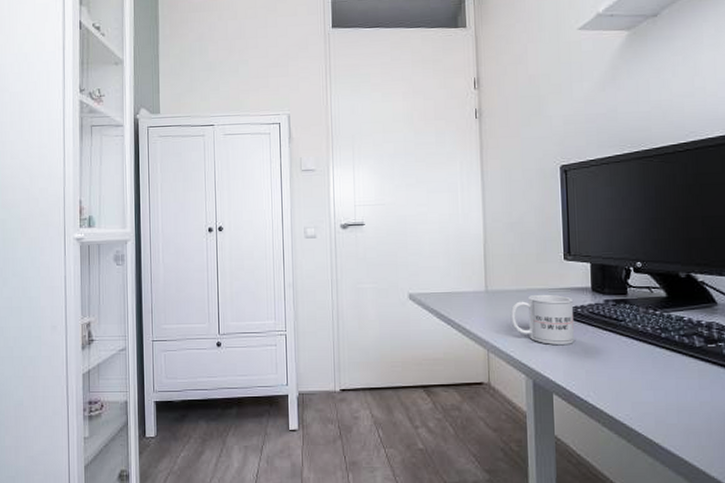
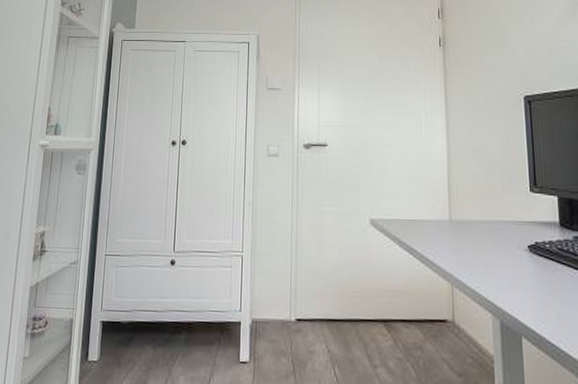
mug: present [510,294,574,345] -> none [475,226,543,283]

